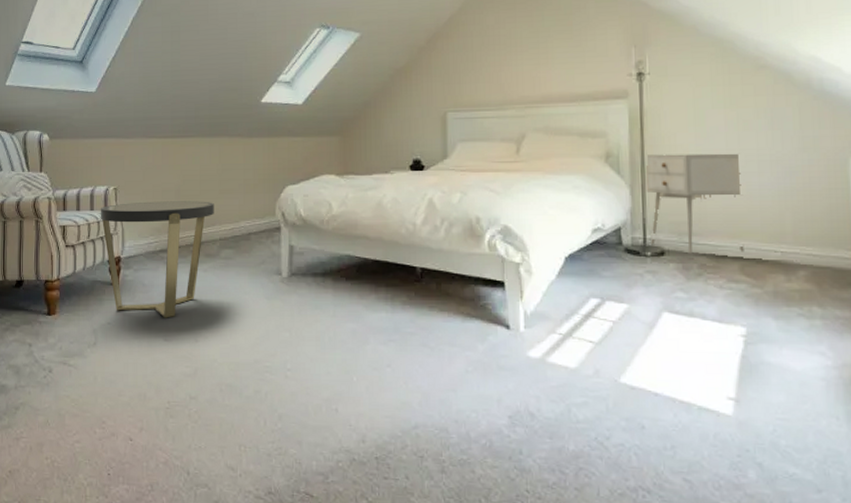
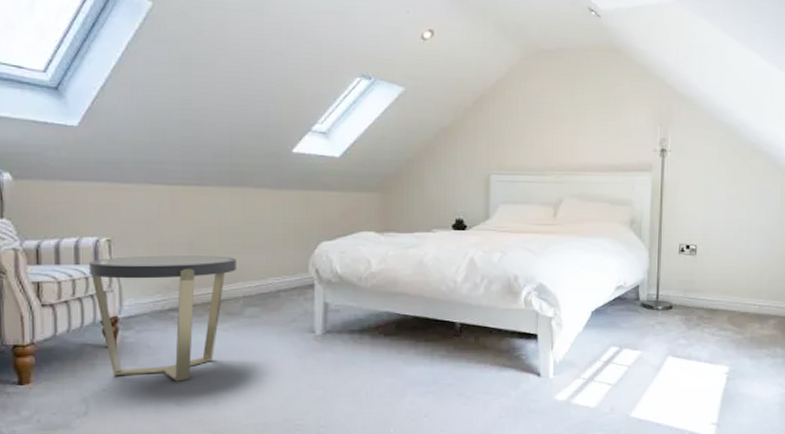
nightstand: present [645,153,745,254] -> none [661,222,735,307]

